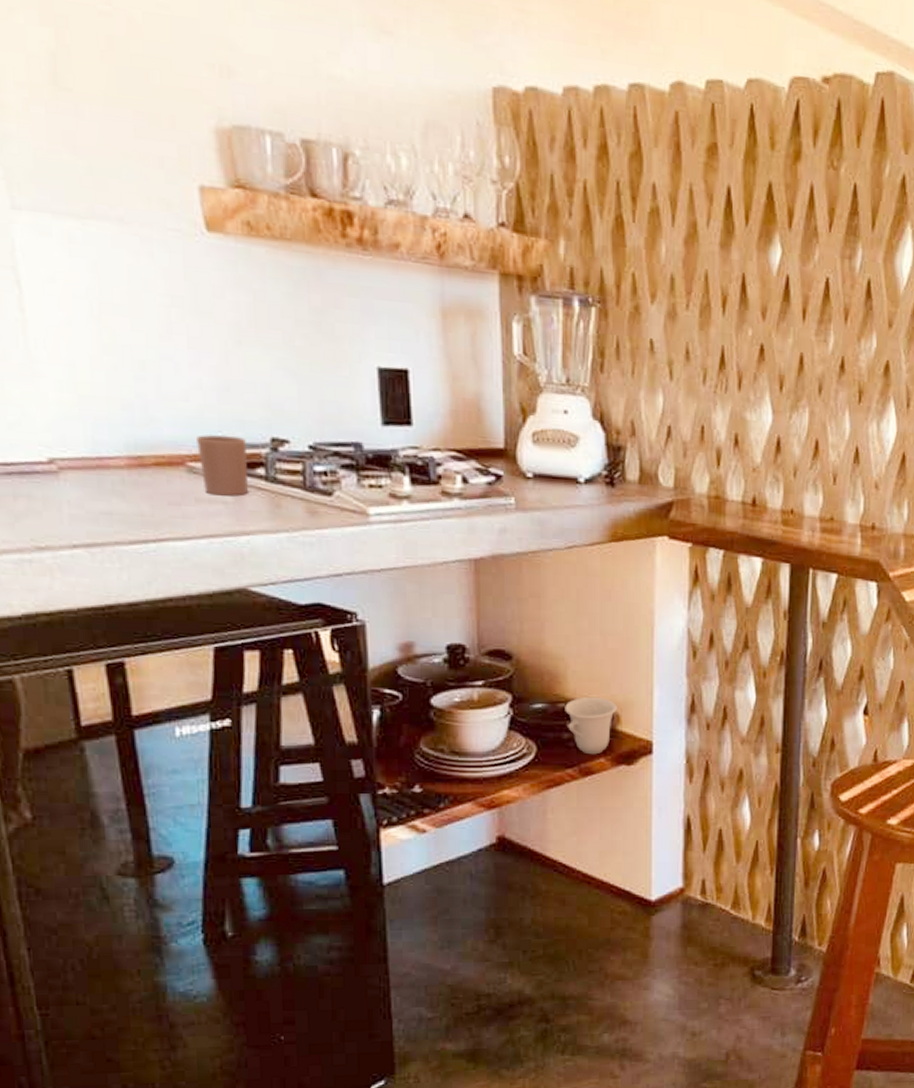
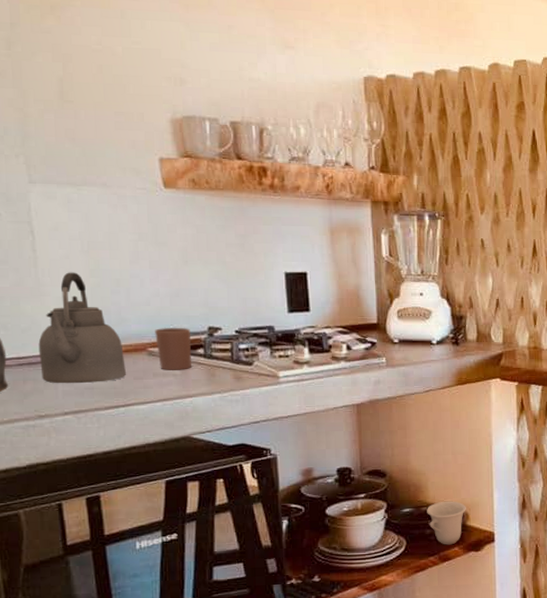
kettle: none [32,345,159,506] -> present [38,272,127,384]

